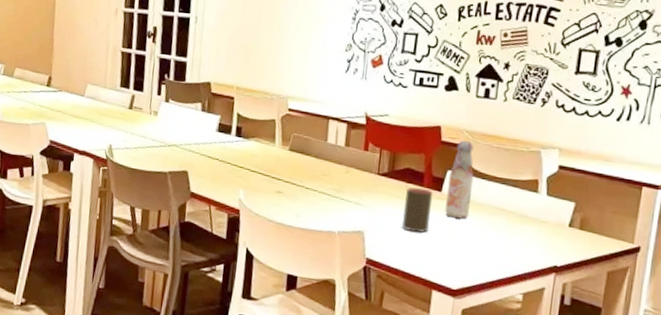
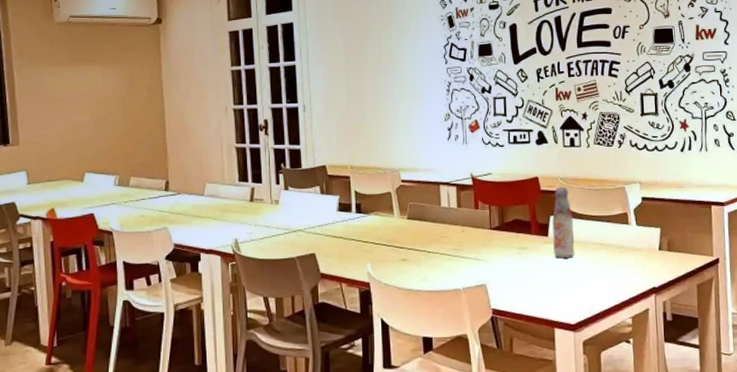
cup: present [402,187,434,234] -> none [518,235,542,278]

